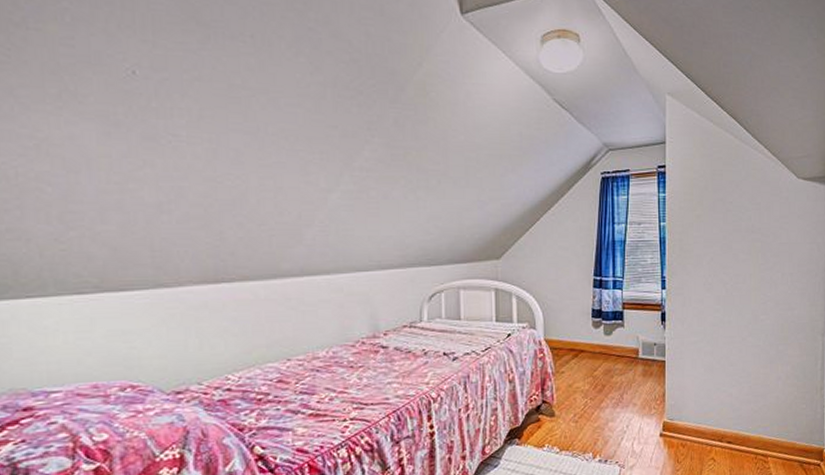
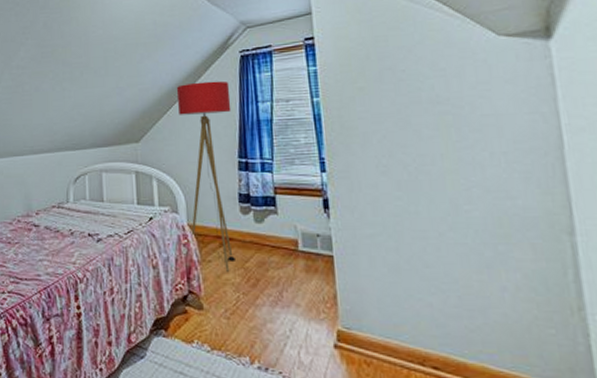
floor lamp: none [539,200,590,381] -> present [176,81,235,272]

